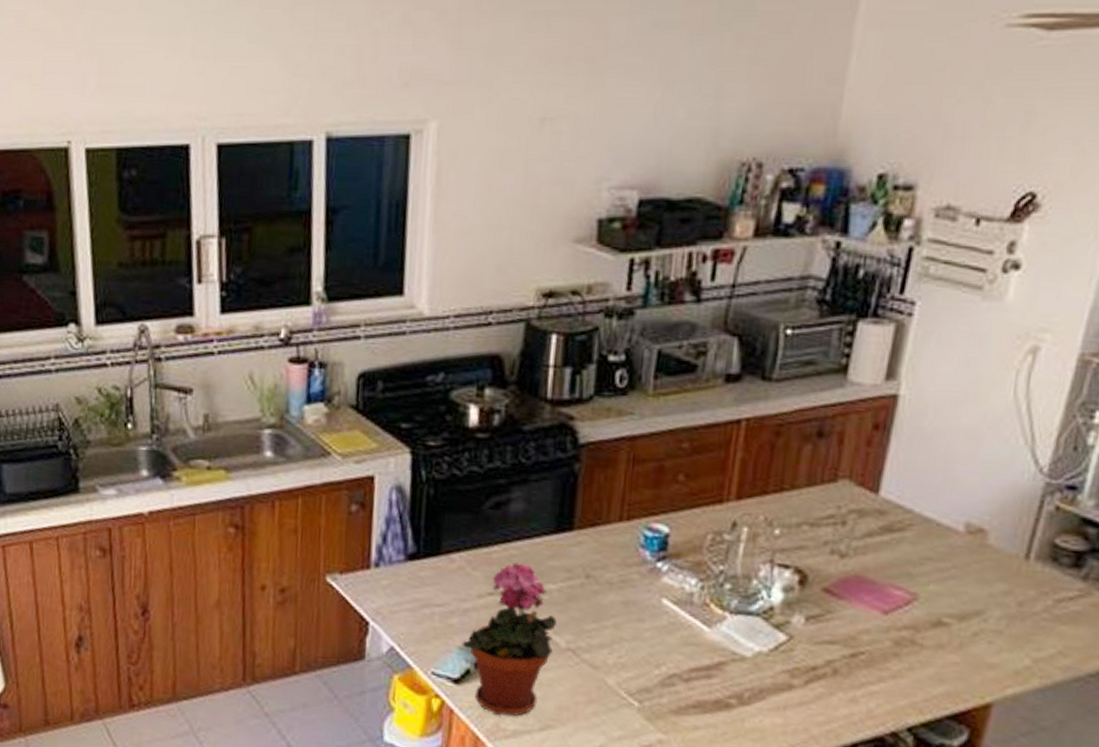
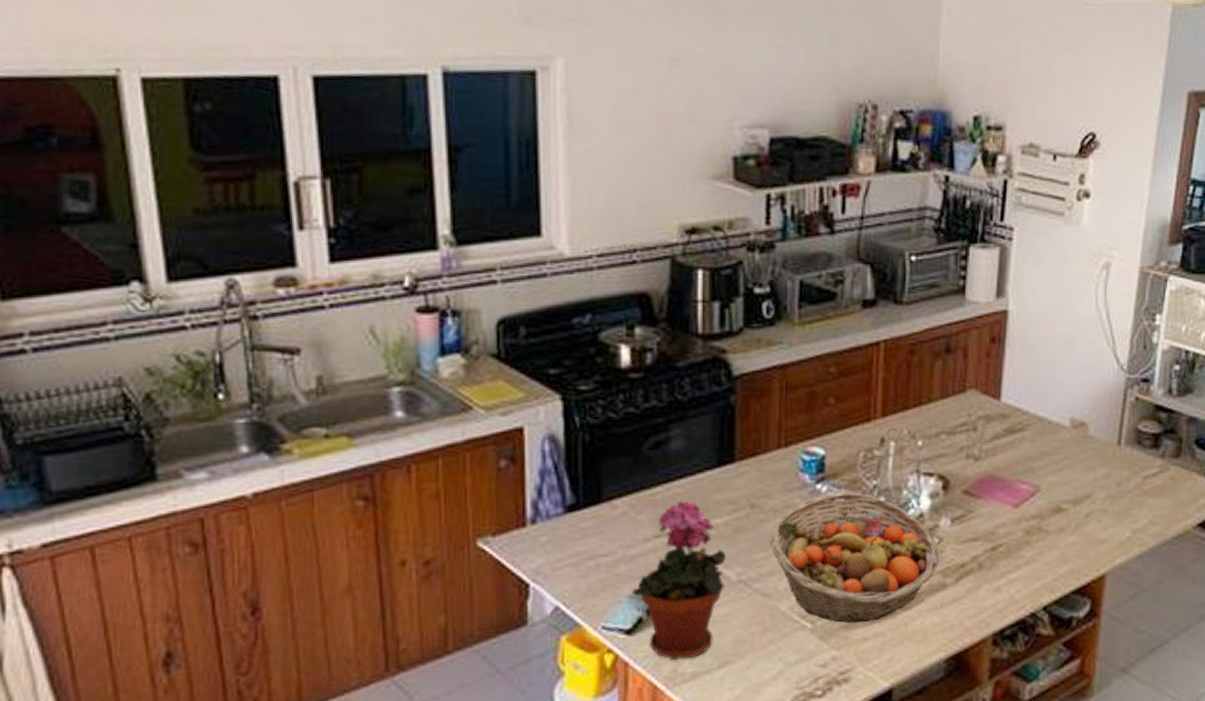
fruit basket: none [601,573,789,711] -> present [769,492,940,623]

